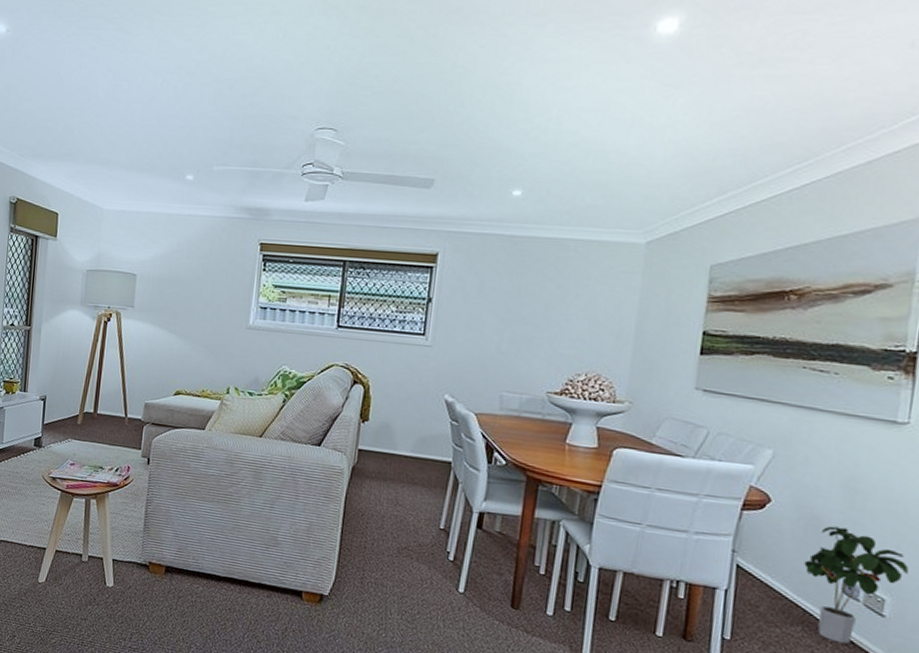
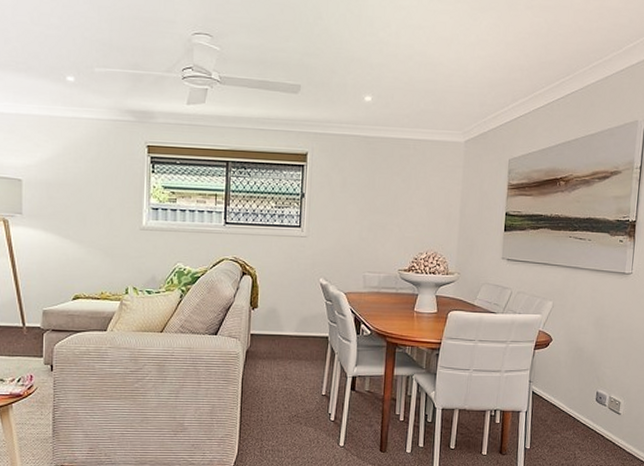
potted plant: present [804,526,909,645] -> none [573,354,633,438]

